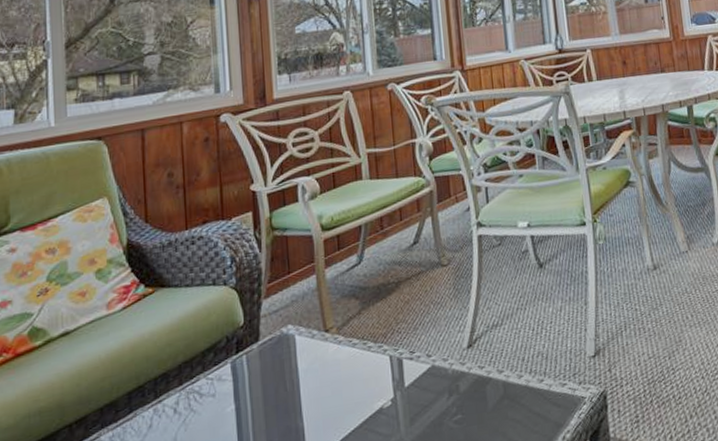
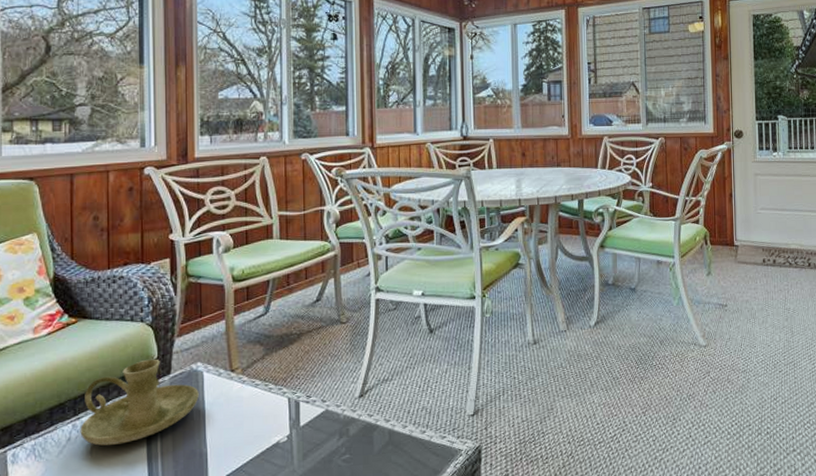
candle holder: none [162,325,292,431] -> present [80,359,199,446]

